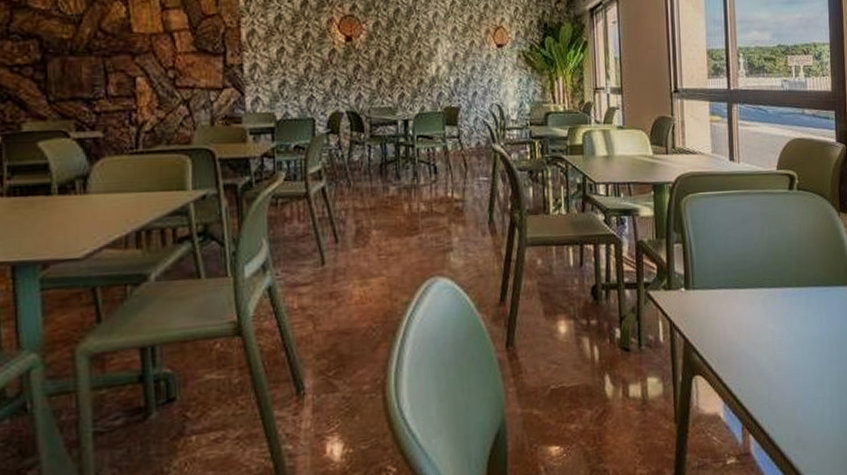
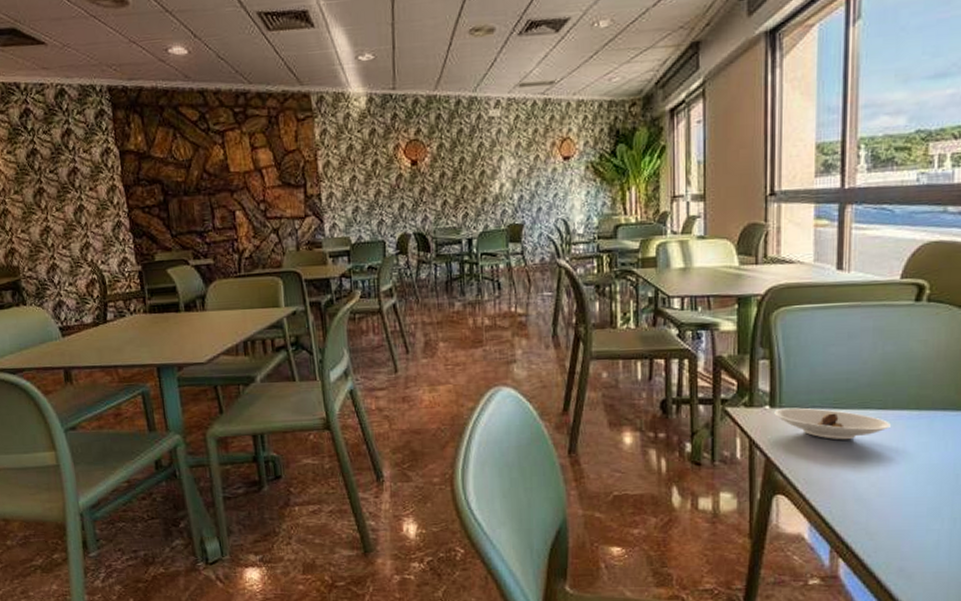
saucer: none [689,288,780,318] -> present [774,407,891,440]

